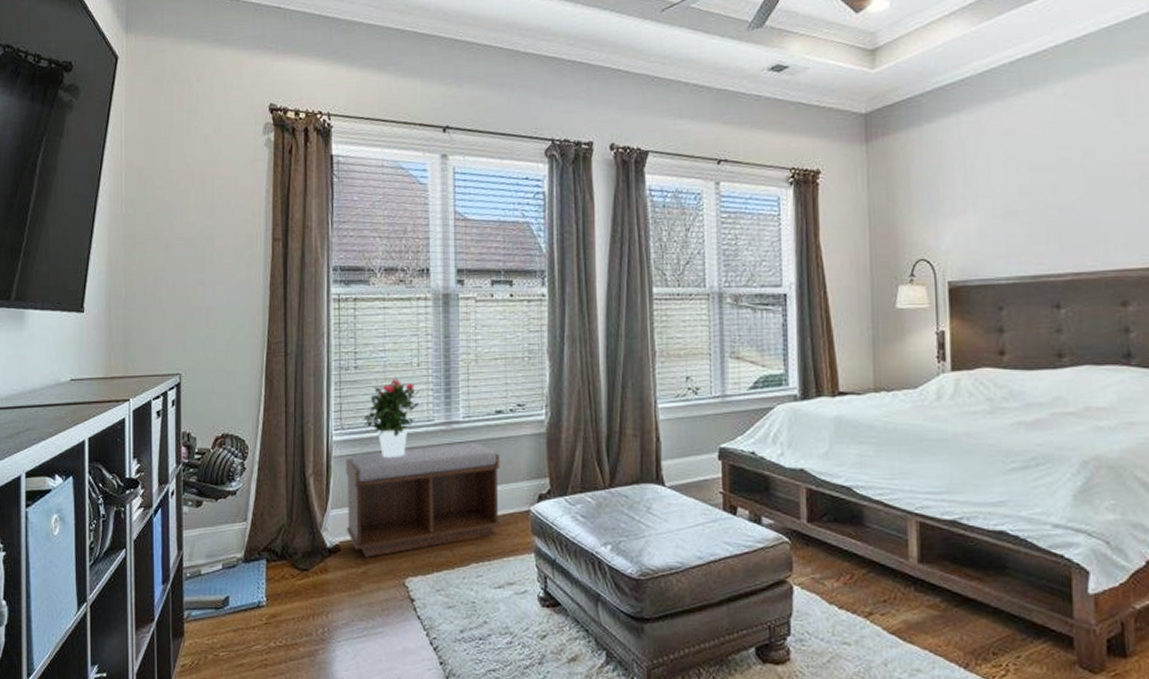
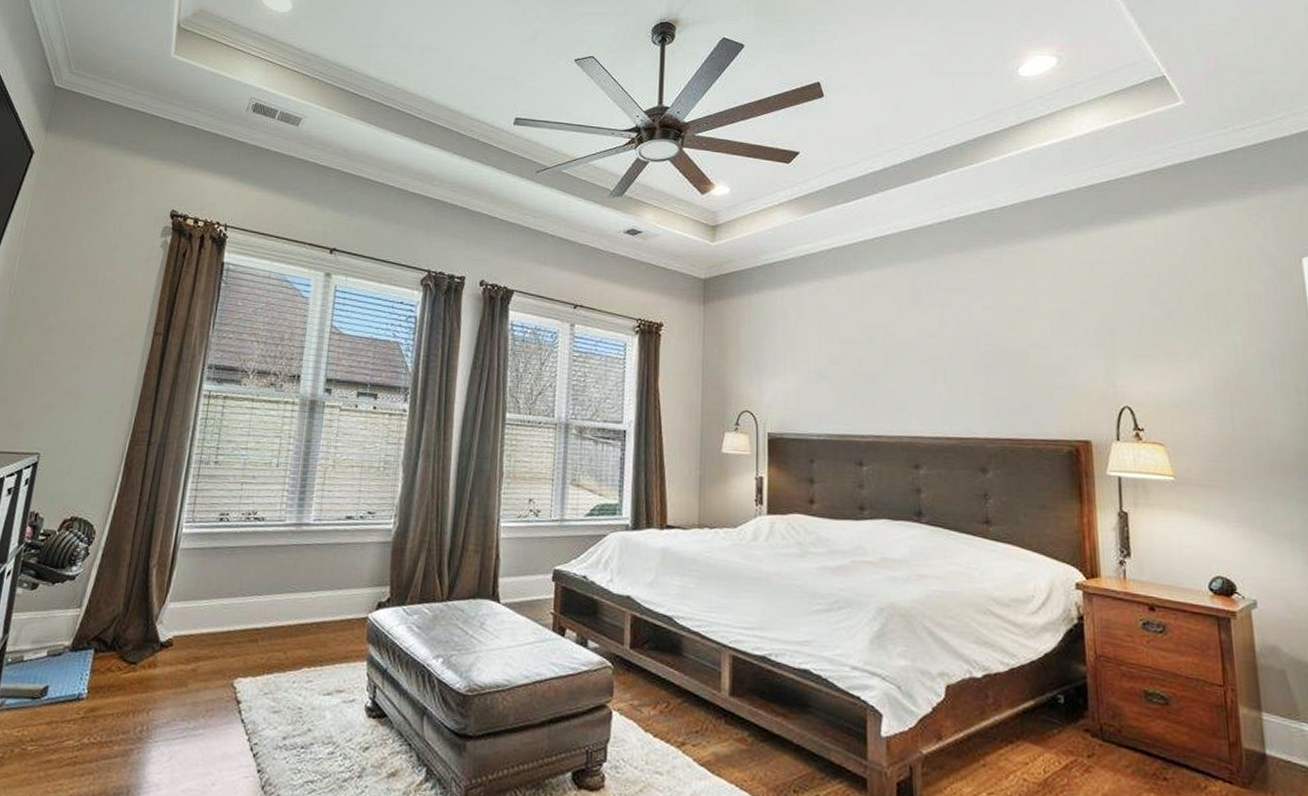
bench: present [346,443,501,558] -> none [181,545,345,655]
potted flower: present [363,378,424,457] -> none [215,476,280,555]

